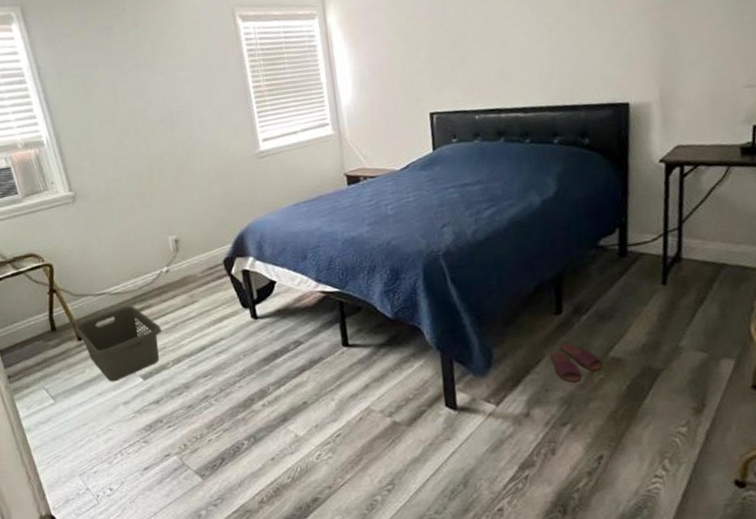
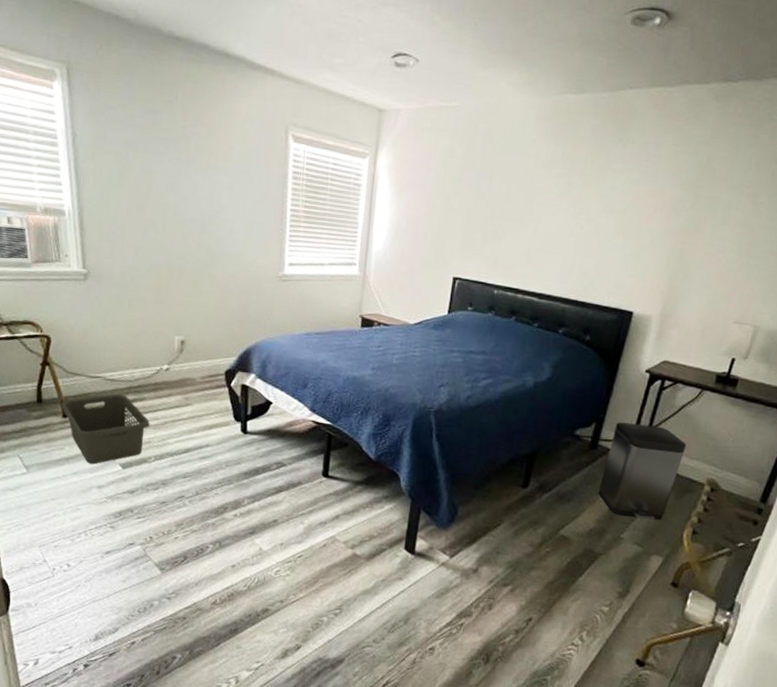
slippers: present [550,343,602,383] -> none [508,514,551,551]
pedal bin: none [640,216,728,322] -> present [599,422,687,520]

